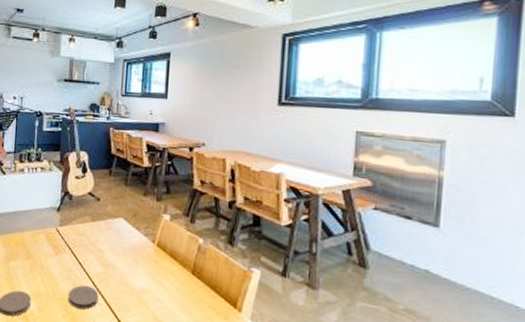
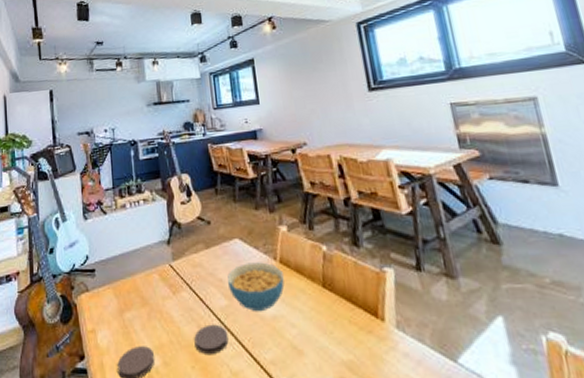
cereal bowl: none [106,240,158,284] -> present [227,262,285,312]

